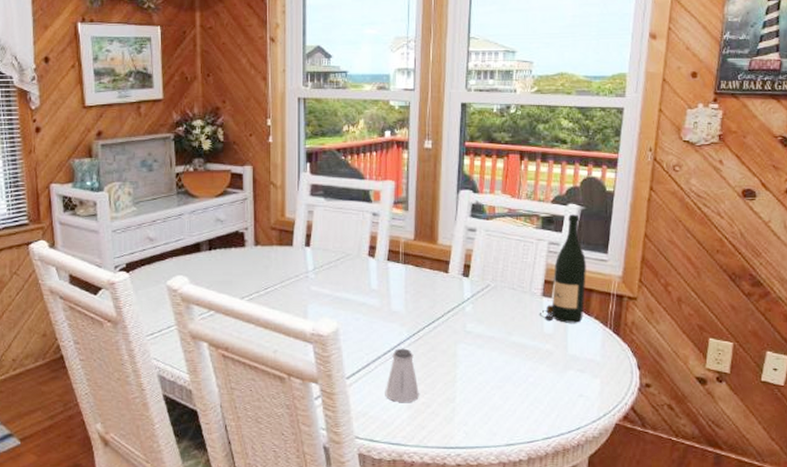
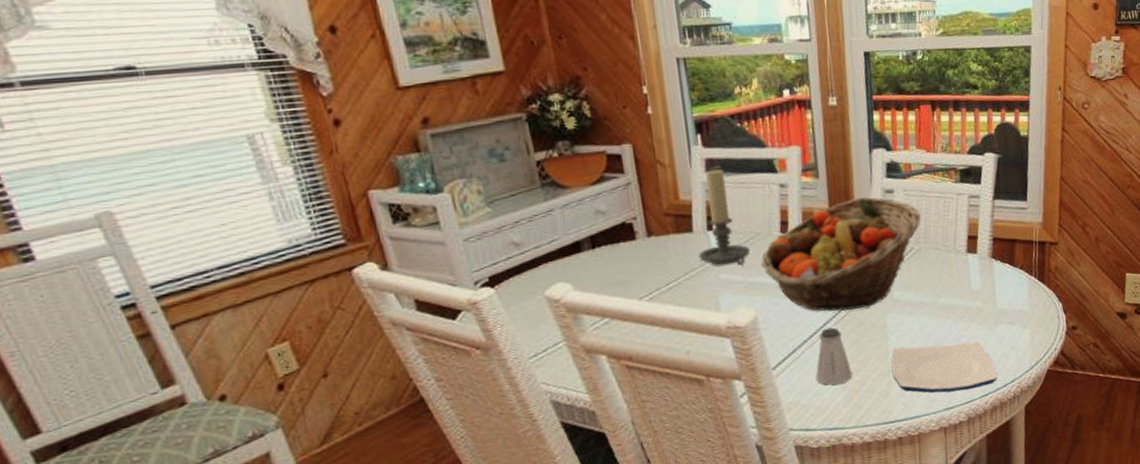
candle holder: none [295,193,340,281] -> present [698,168,751,266]
fruit basket: none [347,232,501,335] -> present [761,197,922,311]
plate: none [457,376,562,430] -> present [891,341,997,393]
wine bottle: present [539,214,586,323] -> none [965,163,1009,279]

